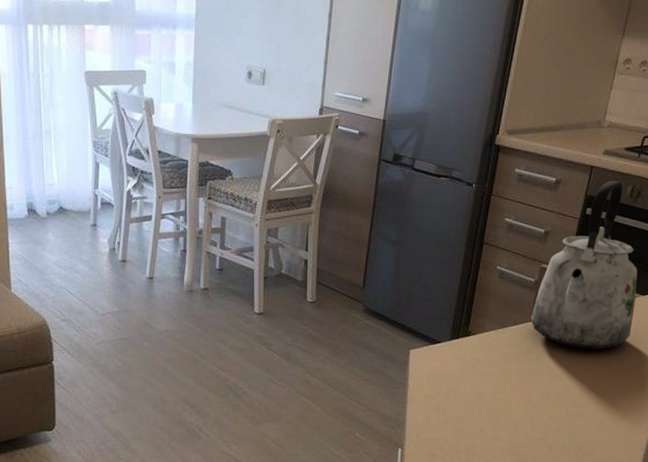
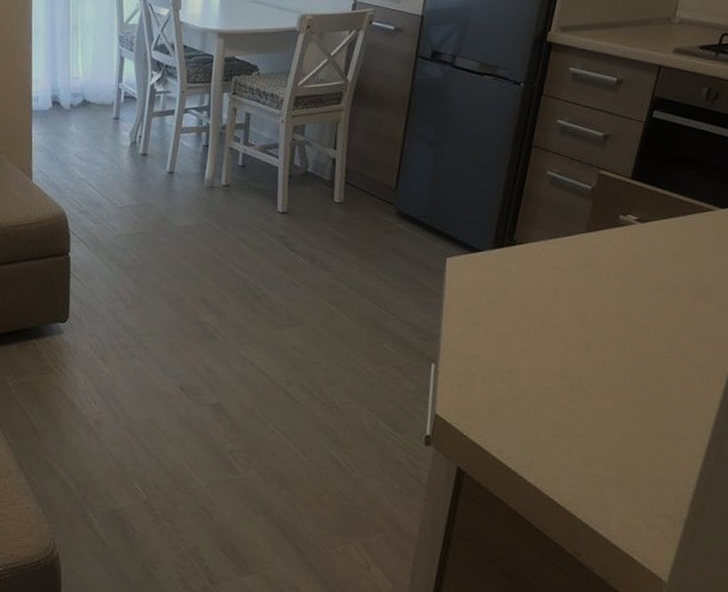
kettle: present [530,180,637,349] -> none [586,81,715,267]

